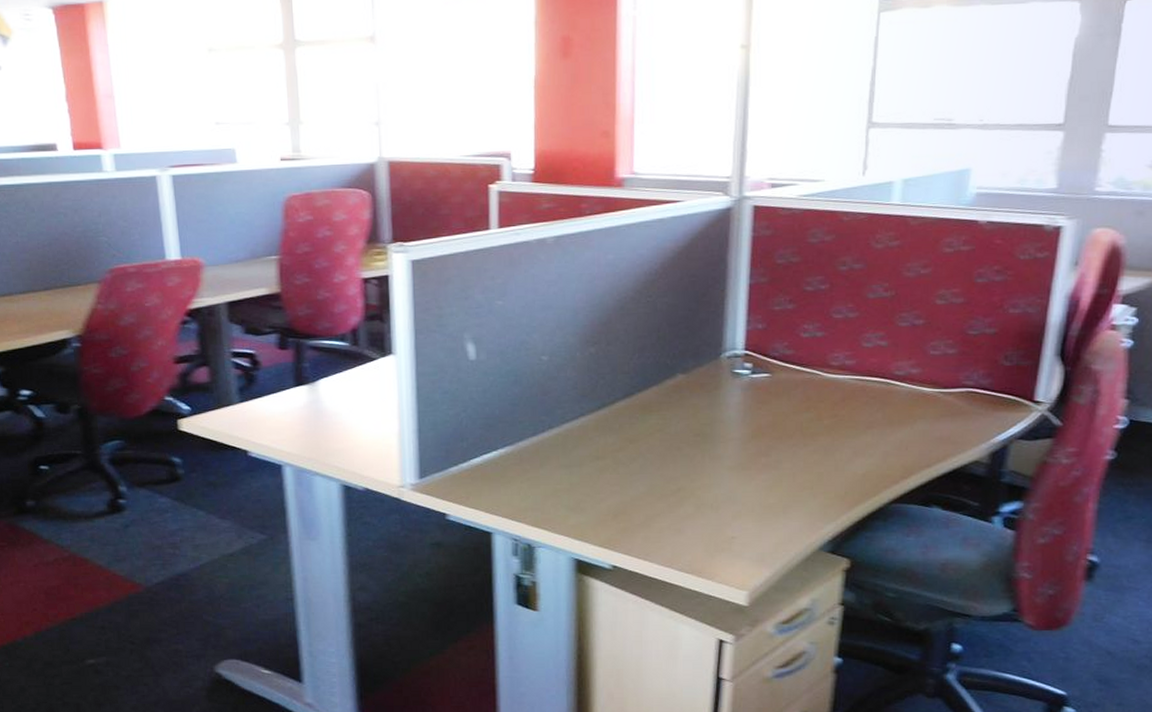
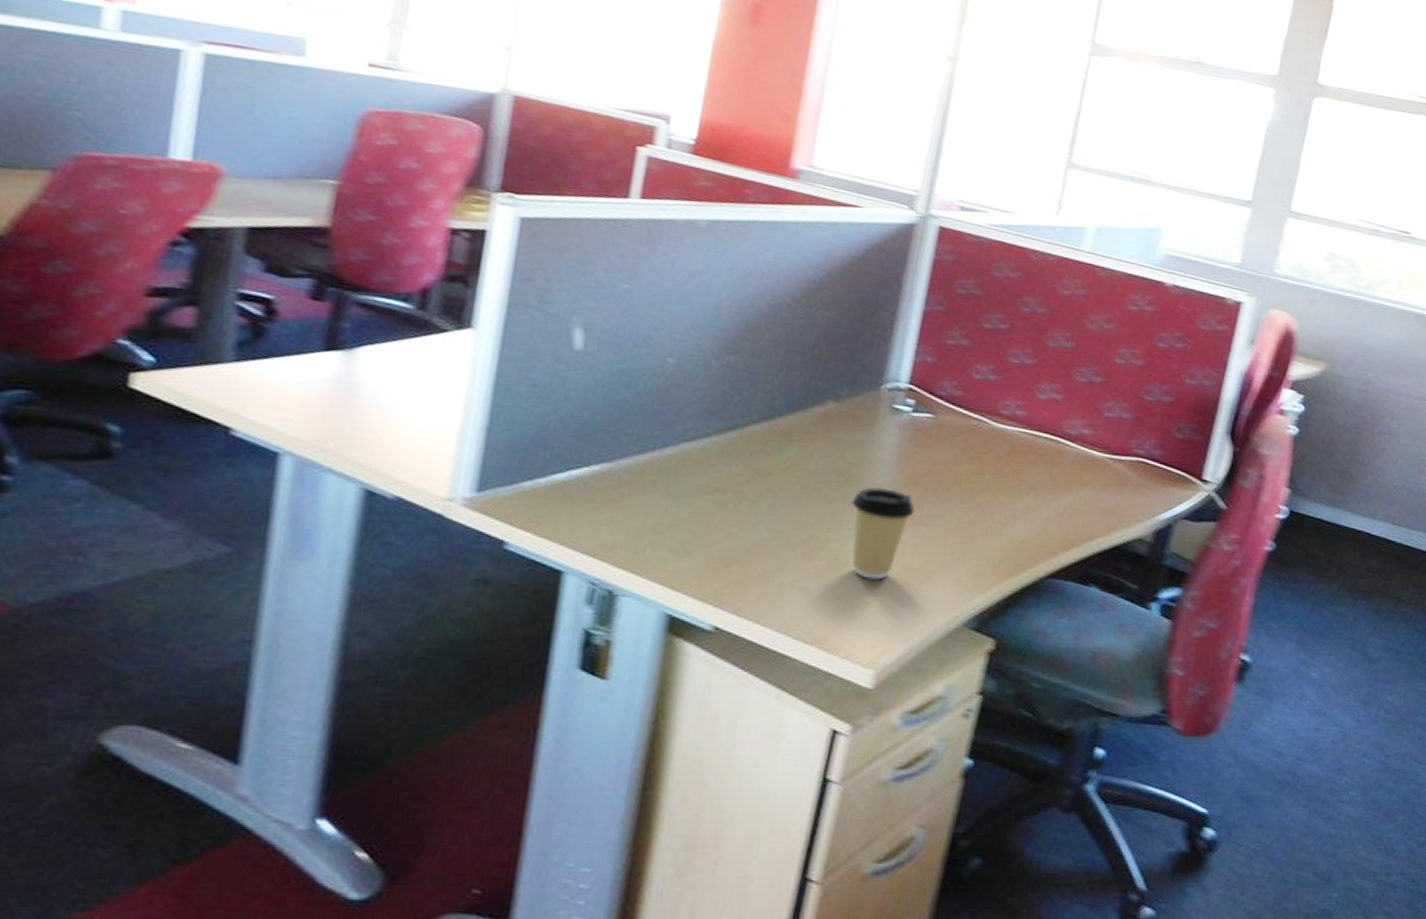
coffee cup: none [708,440,764,518] -> present [850,486,915,580]

